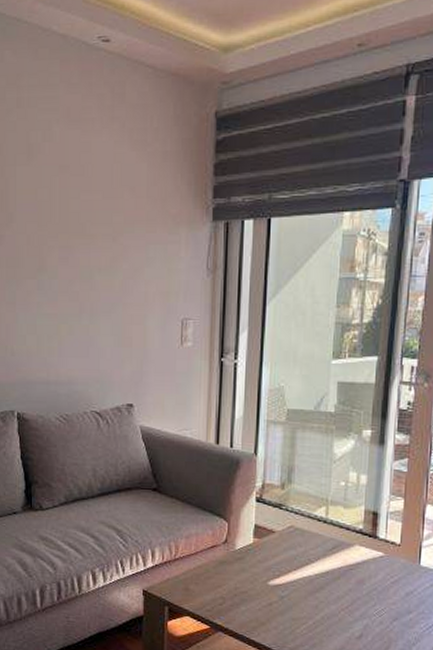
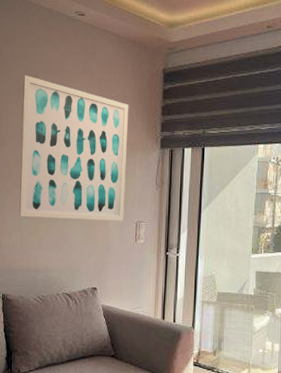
wall art: none [33,127,171,318] -> present [19,74,129,221]

